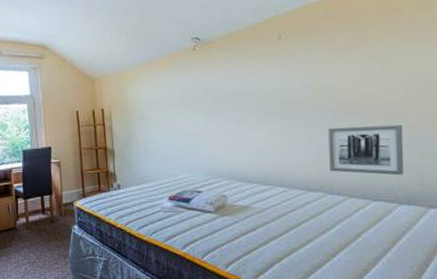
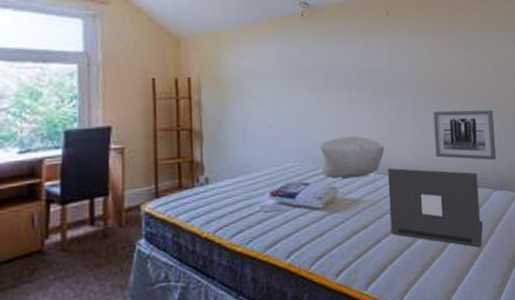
pillow: none [211,152,274,189] -> present [320,136,385,179]
laptop: none [276,180,383,257] -> present [387,167,483,247]

